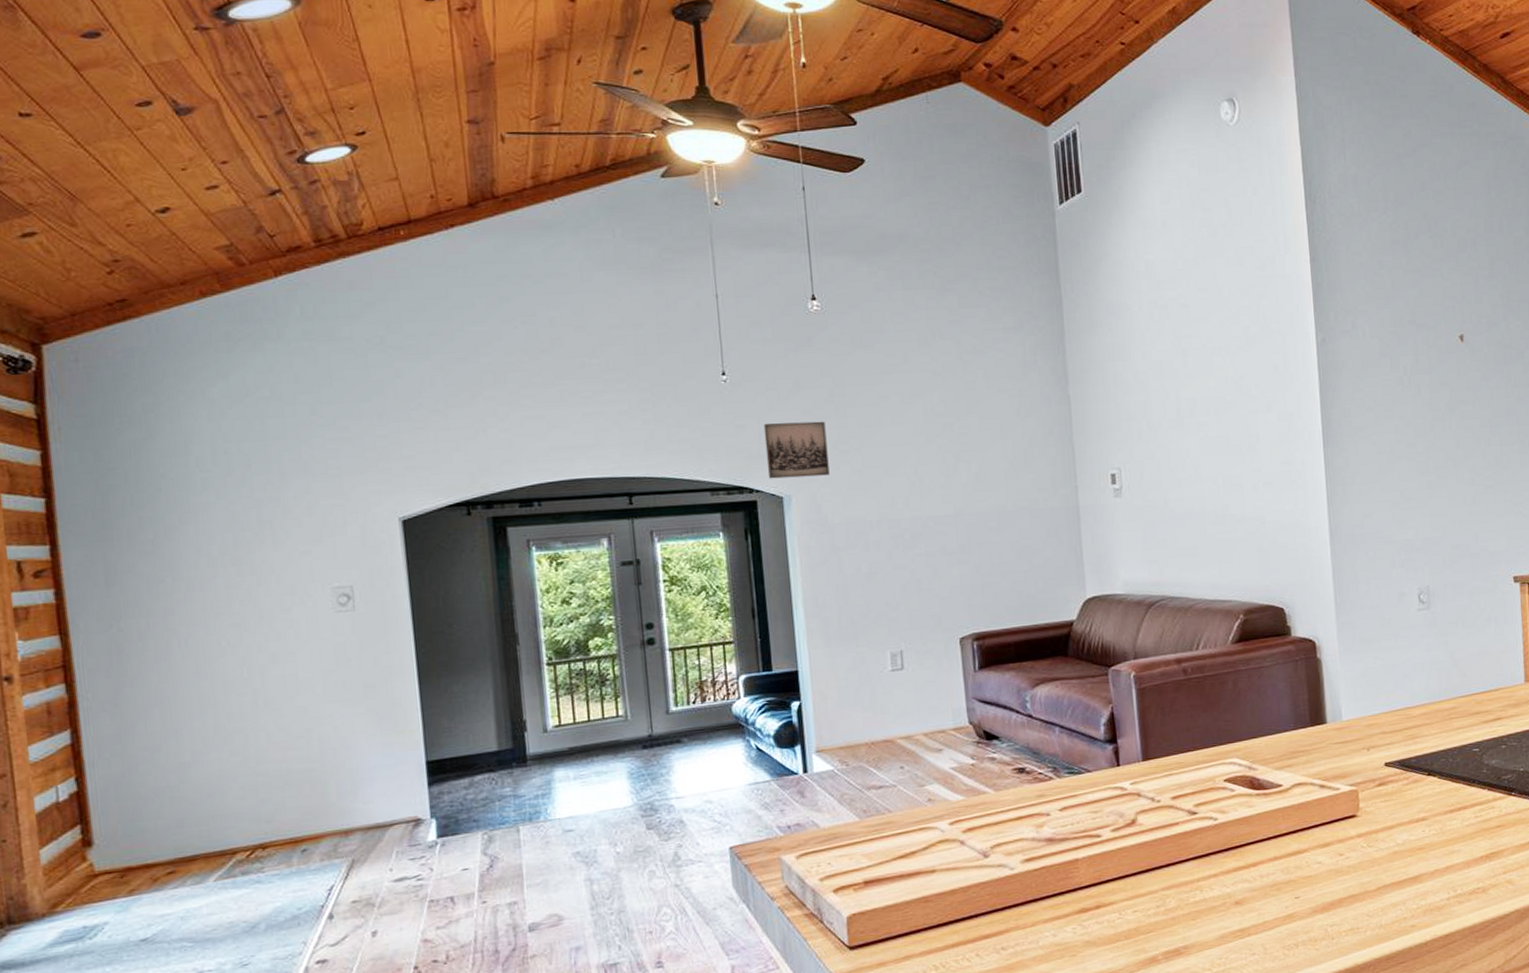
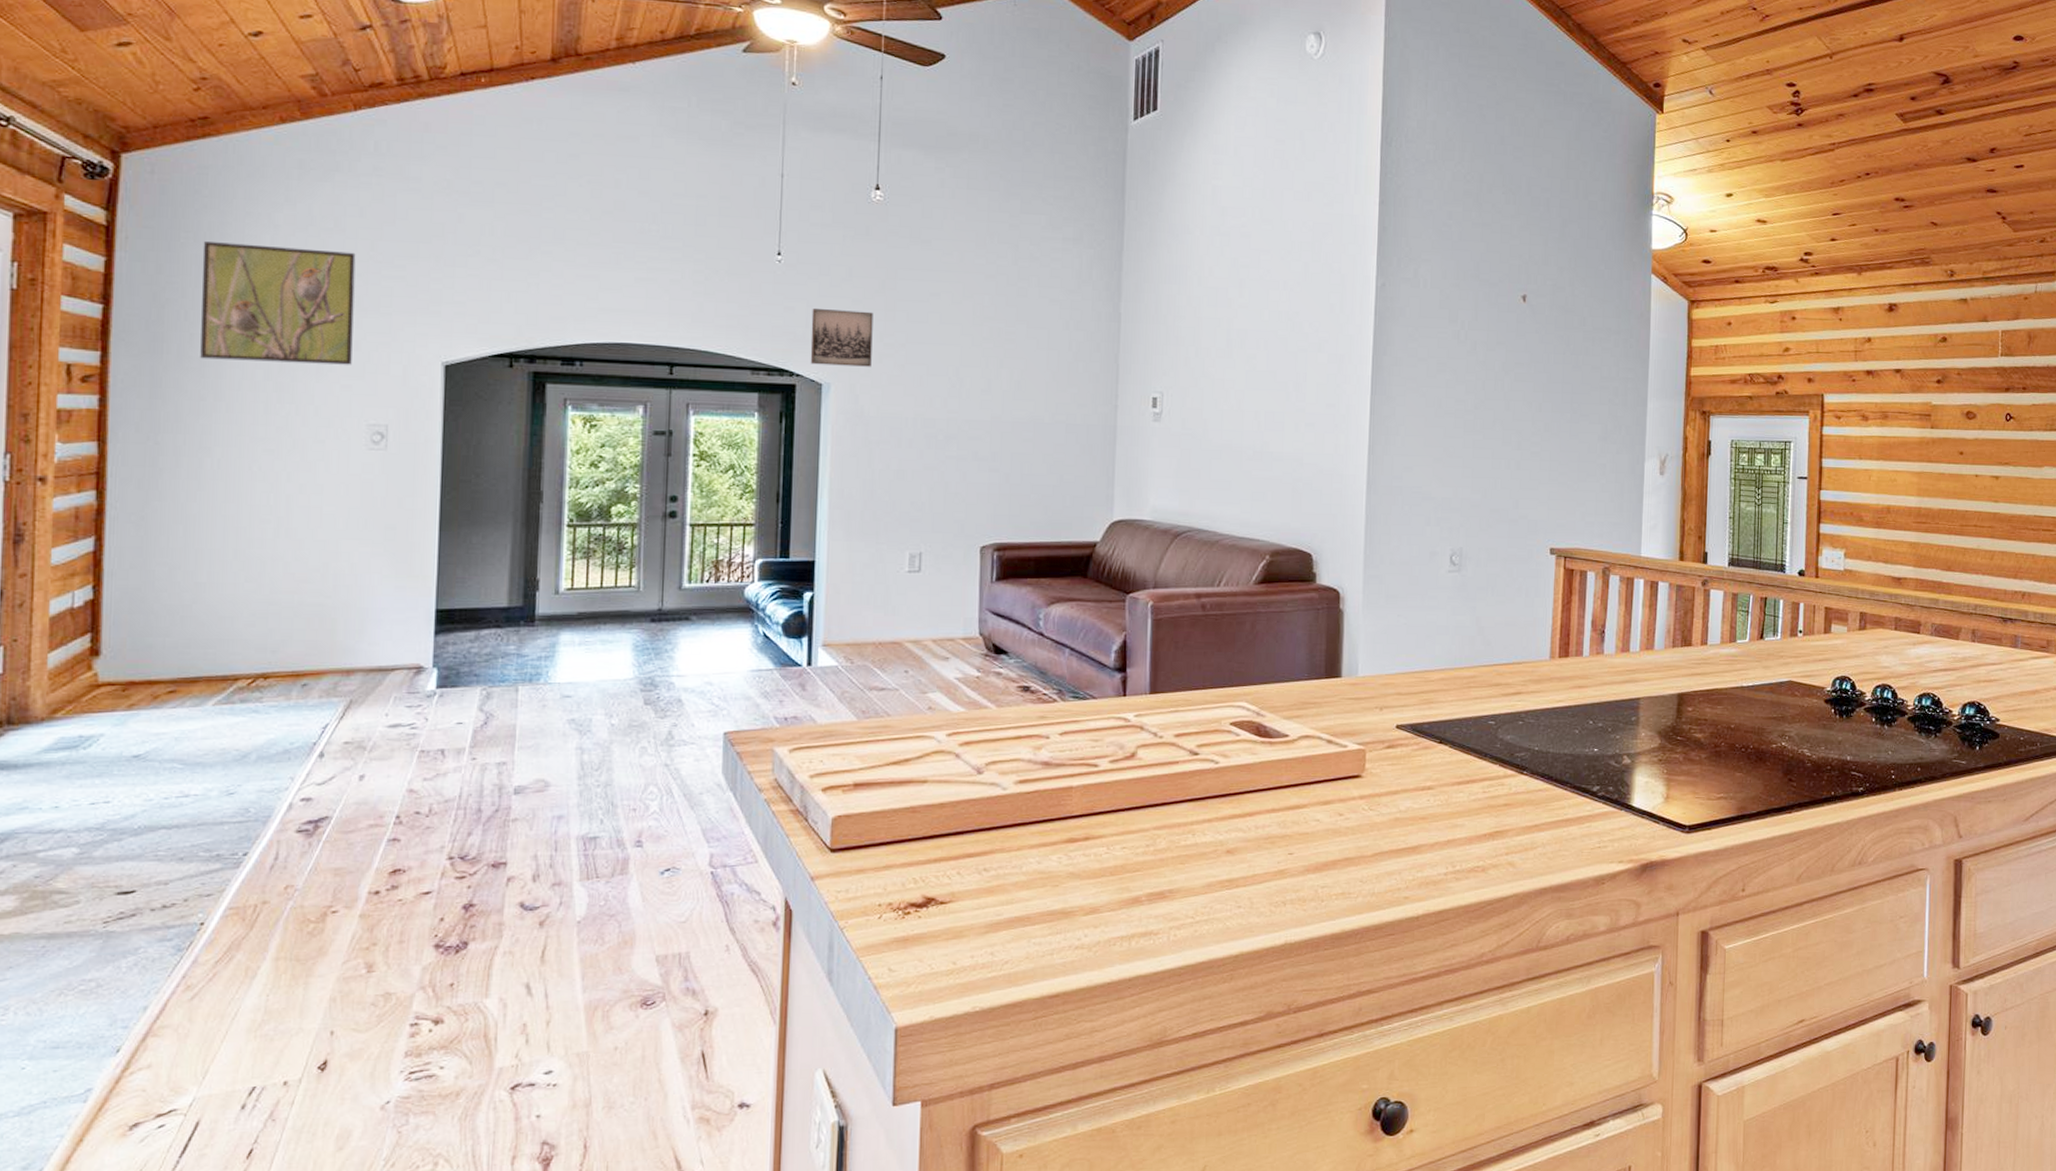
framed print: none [139,419,308,541] -> present [200,241,356,365]

